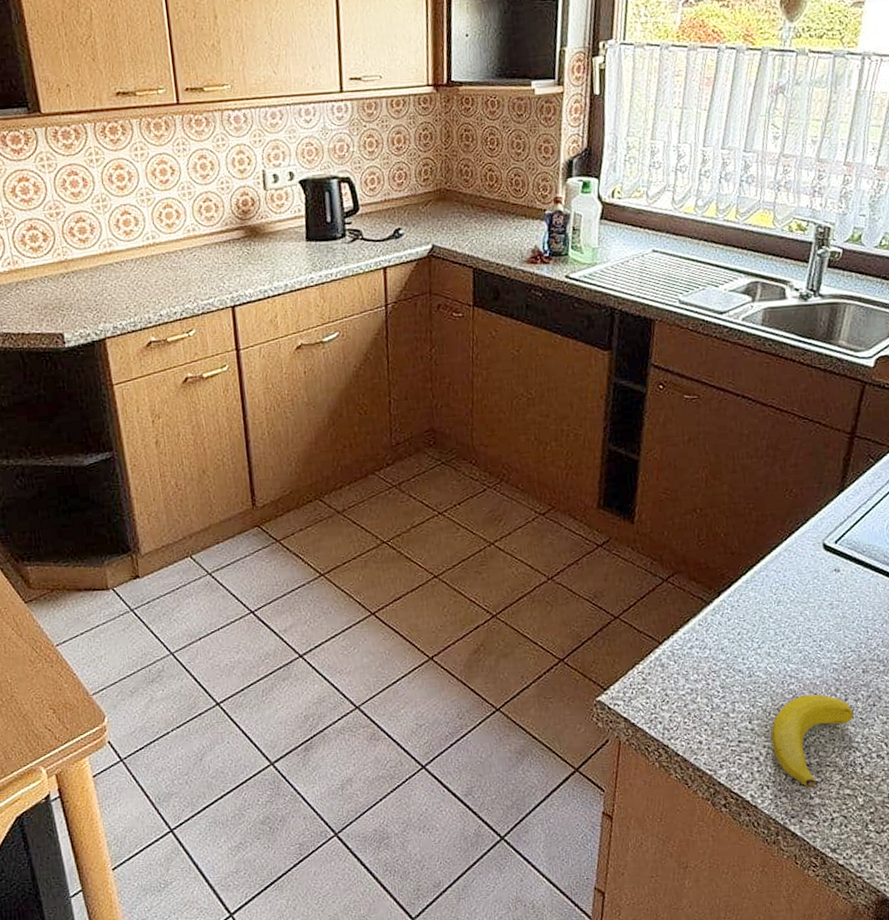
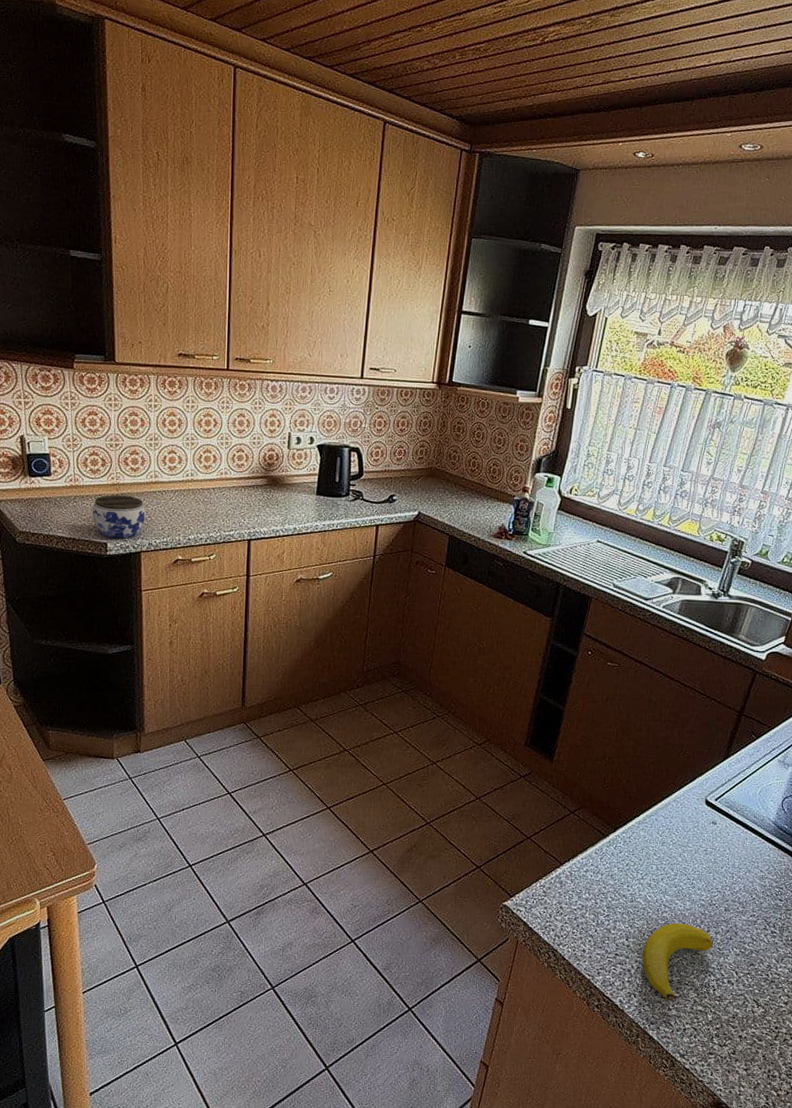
jar: none [39,273,105,327] -> present [92,495,145,539]

